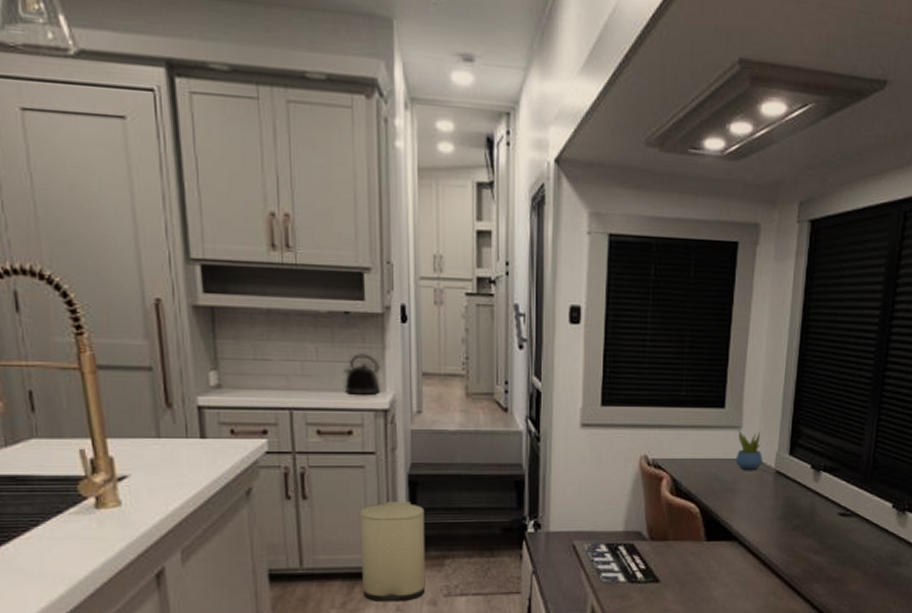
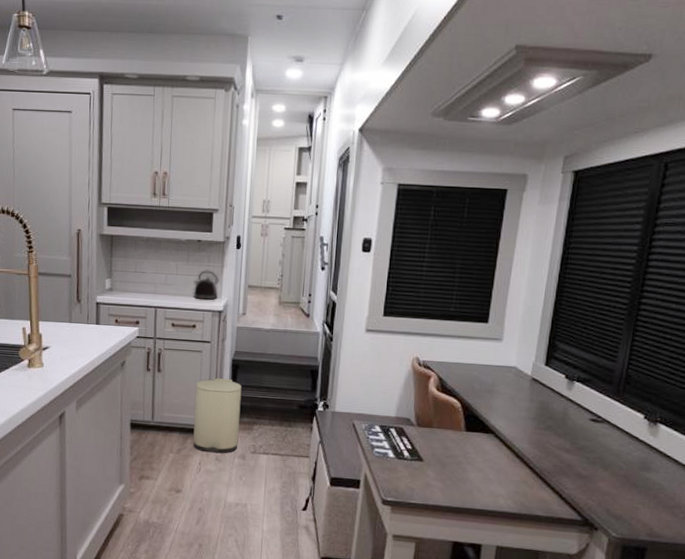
succulent plant: present [735,429,763,470] -> none [495,341,521,376]

